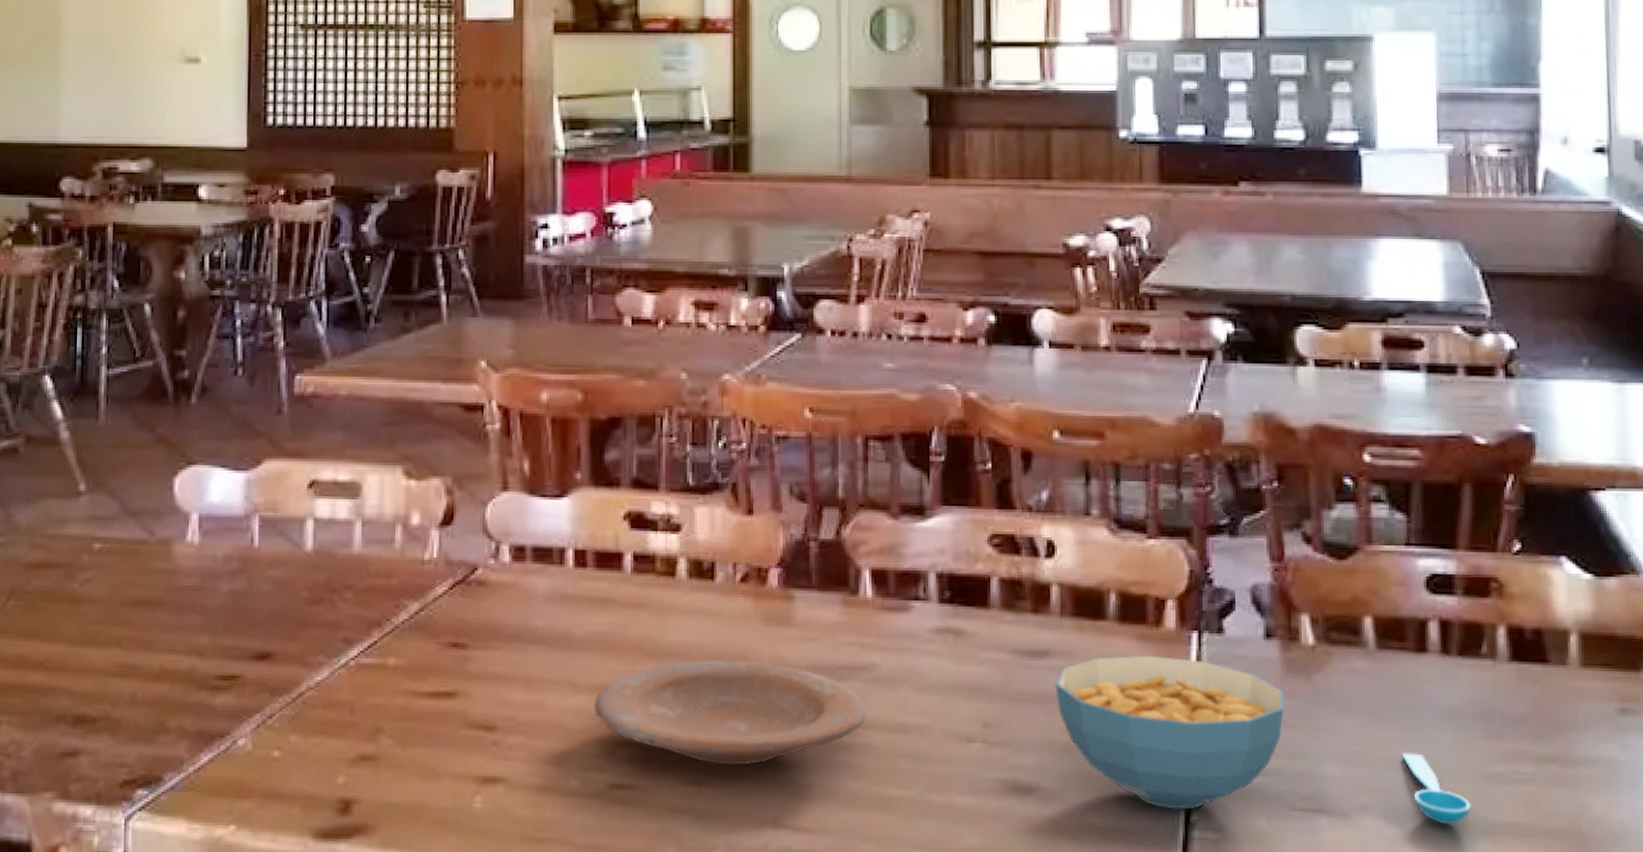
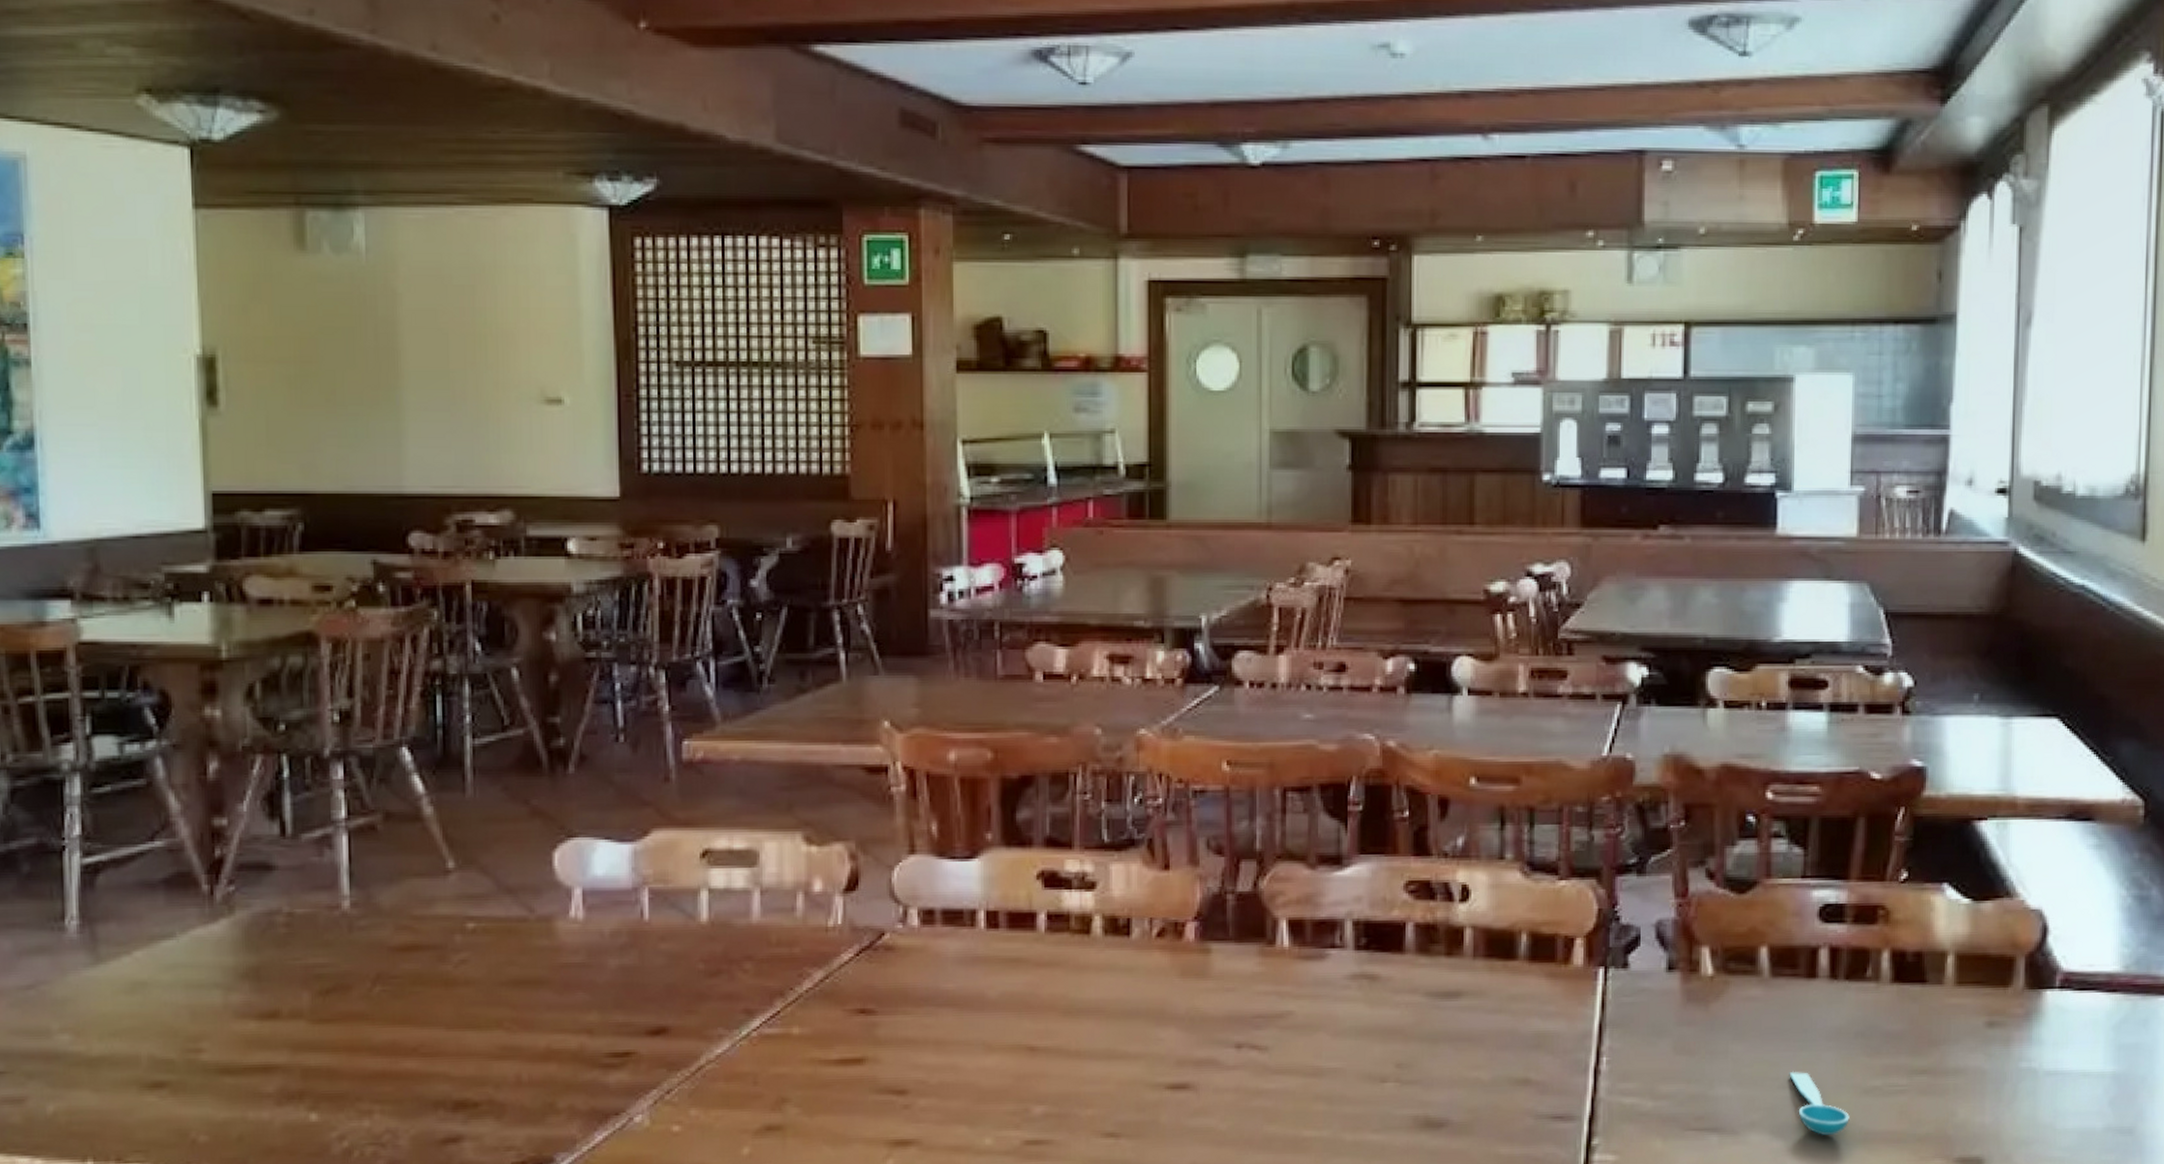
plate: present [594,659,867,766] -> none [1009,1014,1283,1117]
cereal bowl: present [1054,655,1285,810] -> none [1465,991,1684,1136]

